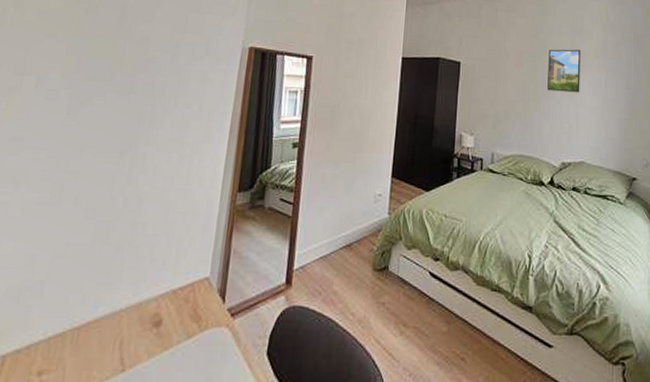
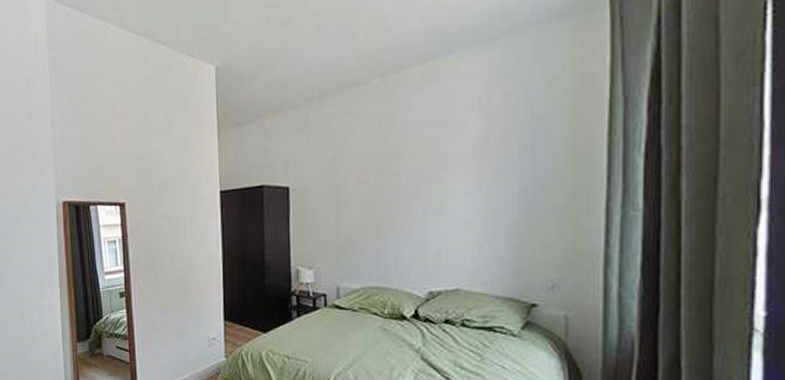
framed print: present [547,49,581,93] -> none [403,150,451,208]

